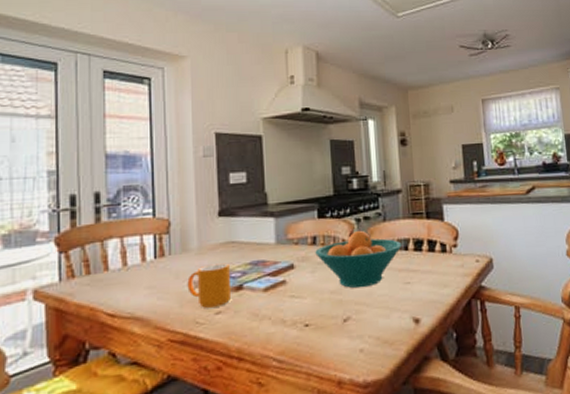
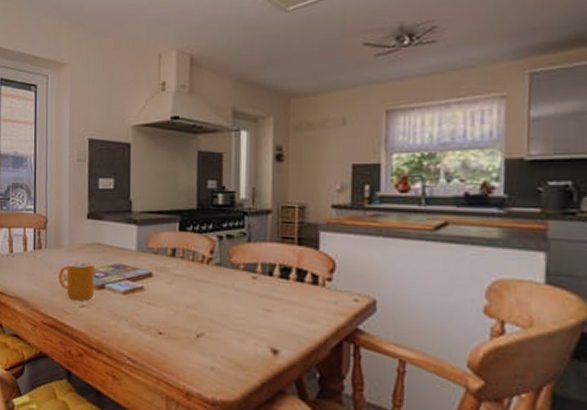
fruit bowl: present [315,230,402,288] -> none [174,248,267,307]

